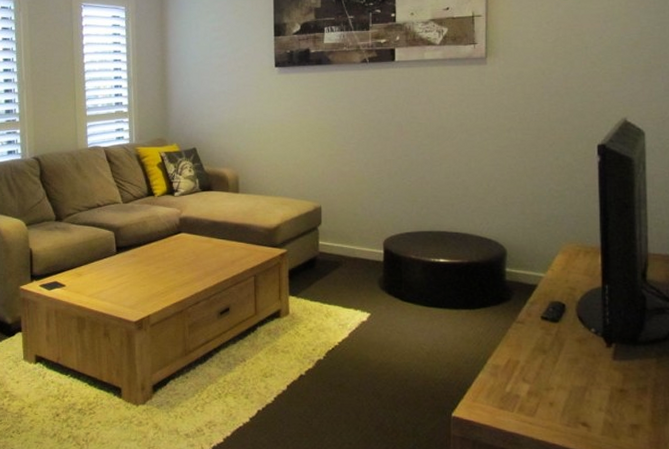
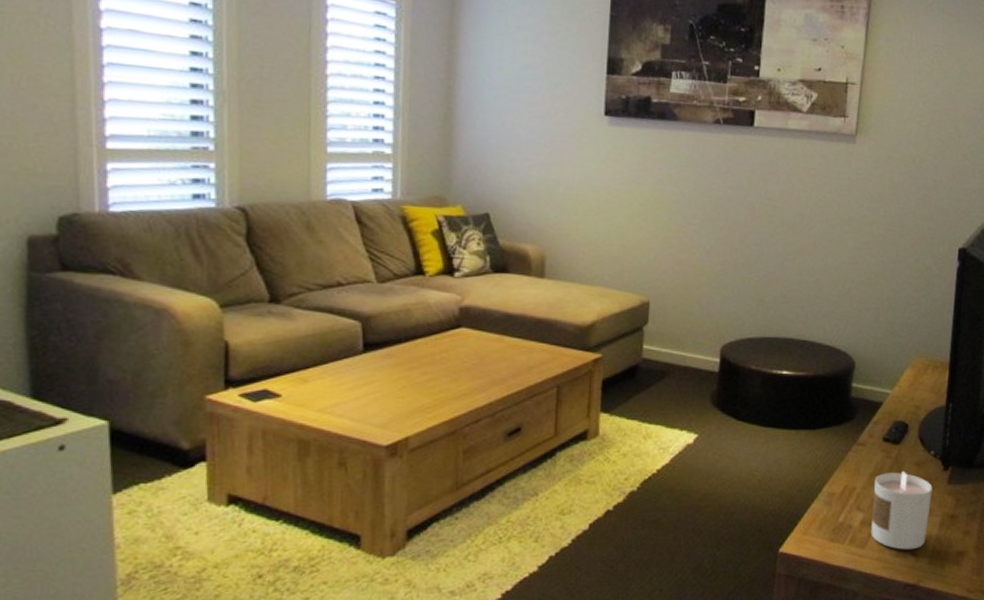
candle: none [536,346,598,420] -> present [871,470,933,550]

